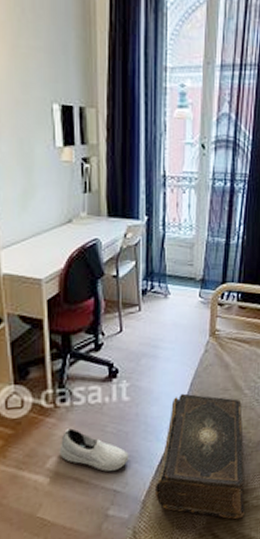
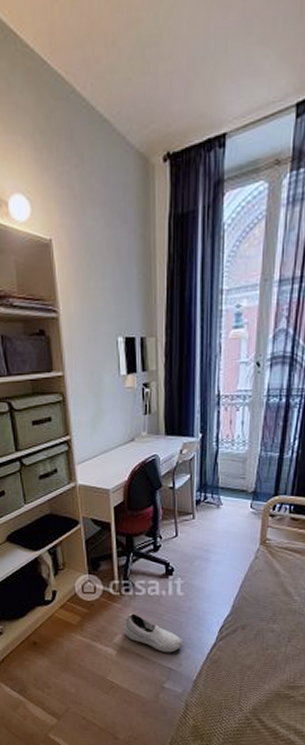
book: present [156,393,245,520] -> none [206,594,292,711]

